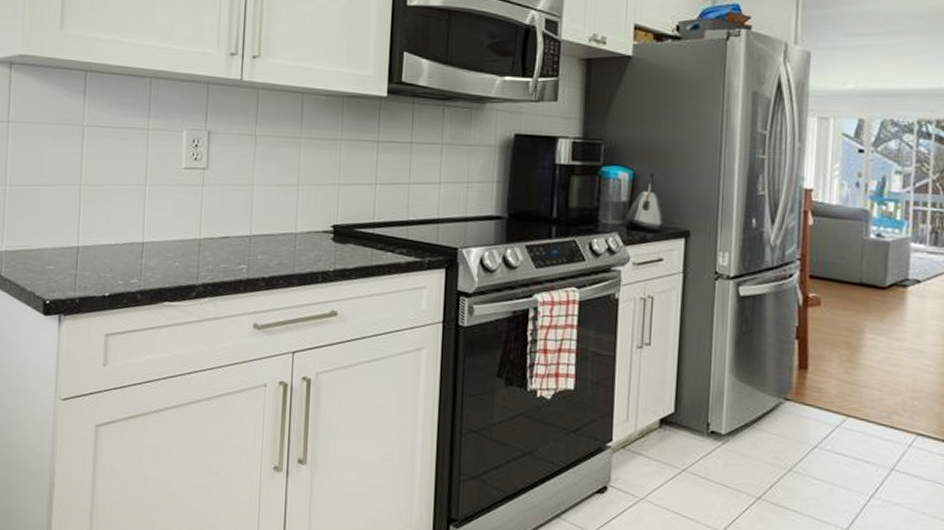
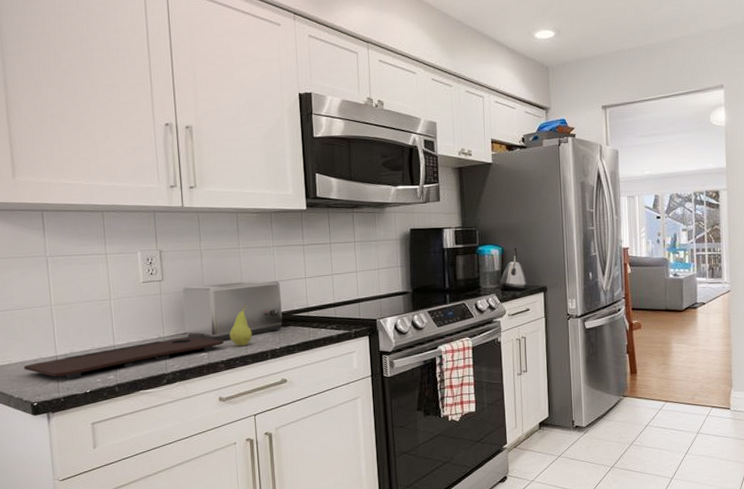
cutting board: none [41,241,268,278] -> present [24,336,224,380]
toaster: none [225,179,344,253] -> present [182,280,283,342]
fruit: none [276,209,303,262] -> present [229,304,253,346]

